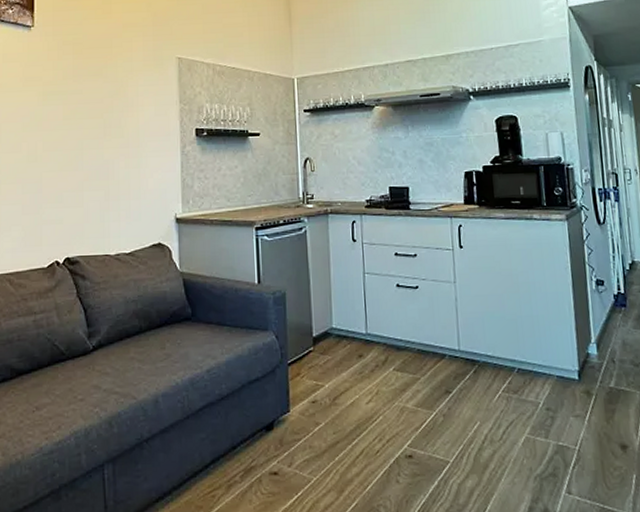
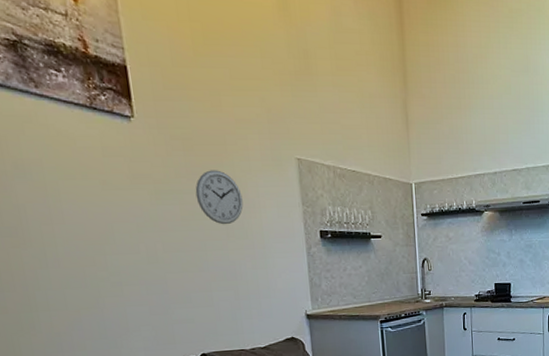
wall clock: none [79,71,122,124] -> present [195,170,244,225]

